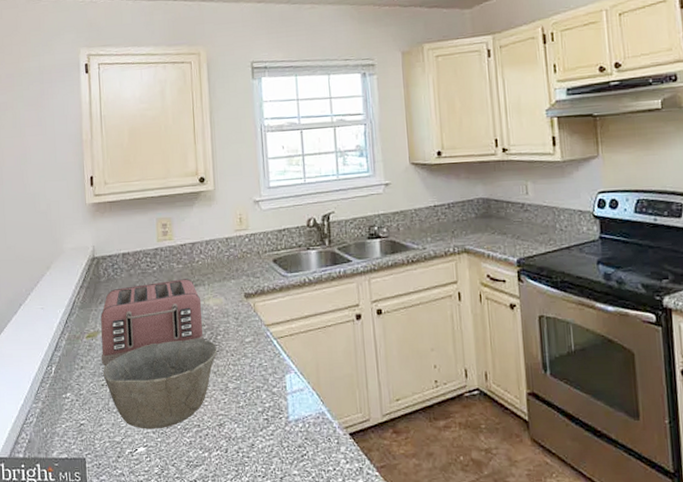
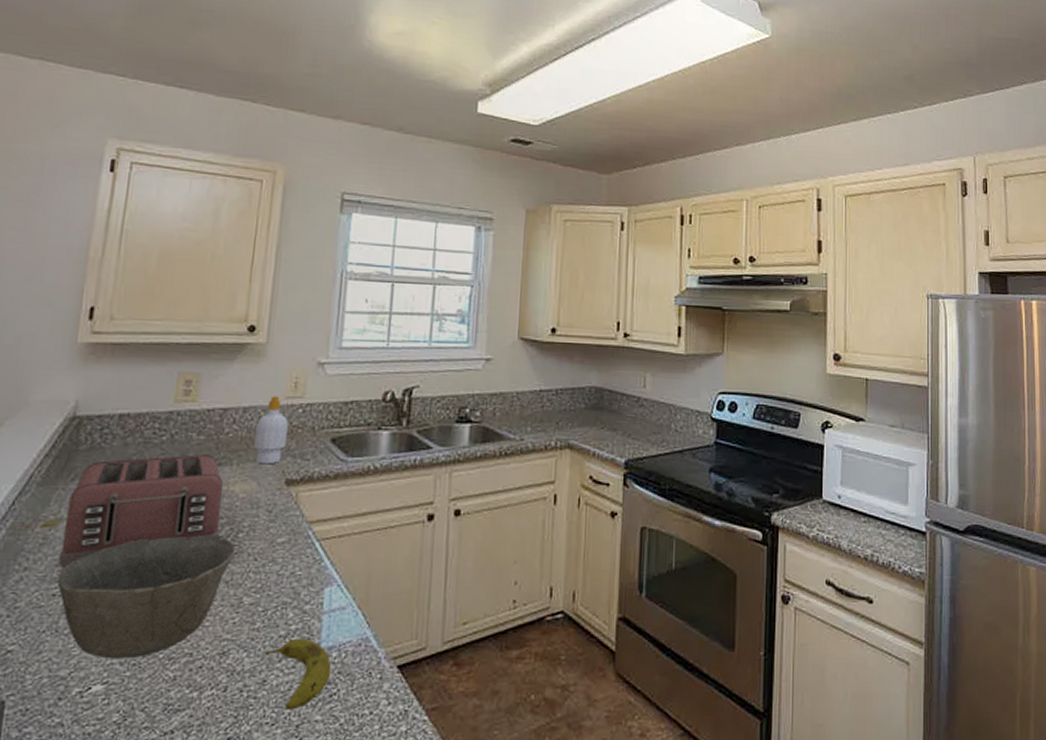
soap bottle: none [217,230,240,283] -> present [254,396,288,465]
fruit: none [249,413,300,466] -> present [264,638,332,710]

